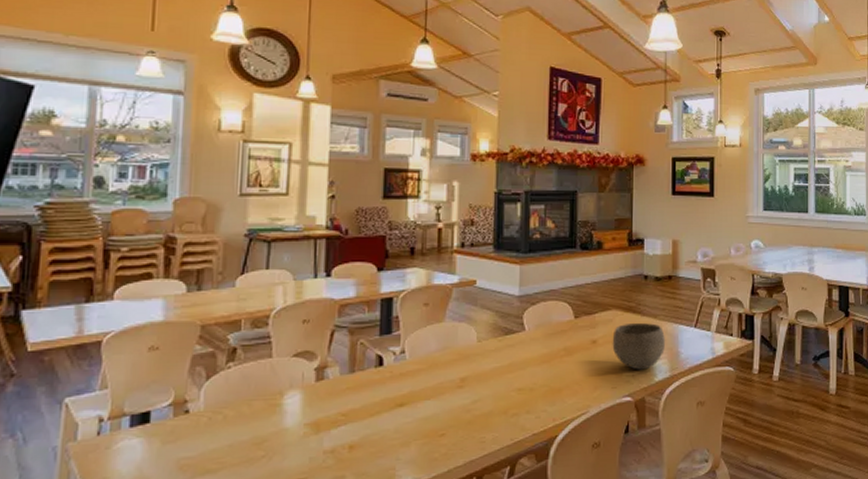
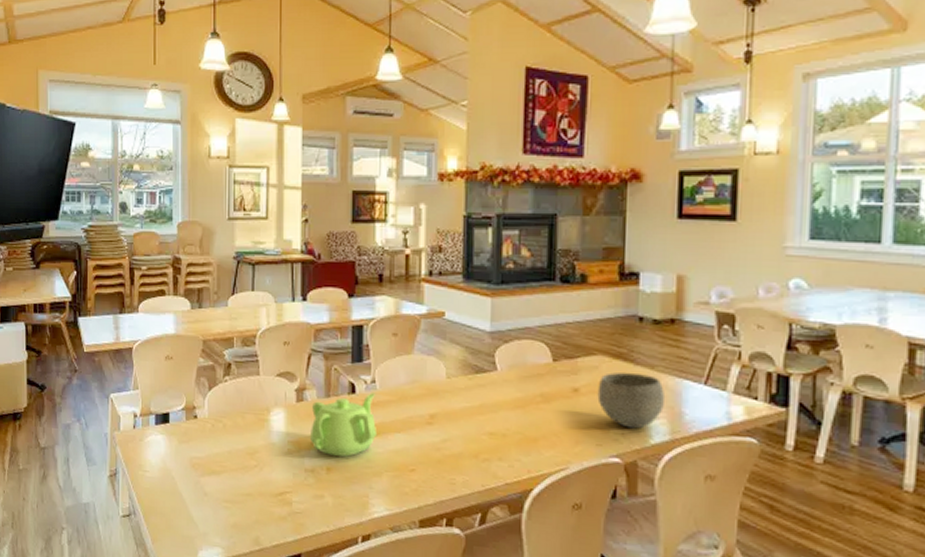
teapot: none [331,363,406,432] -> present [310,393,378,457]

